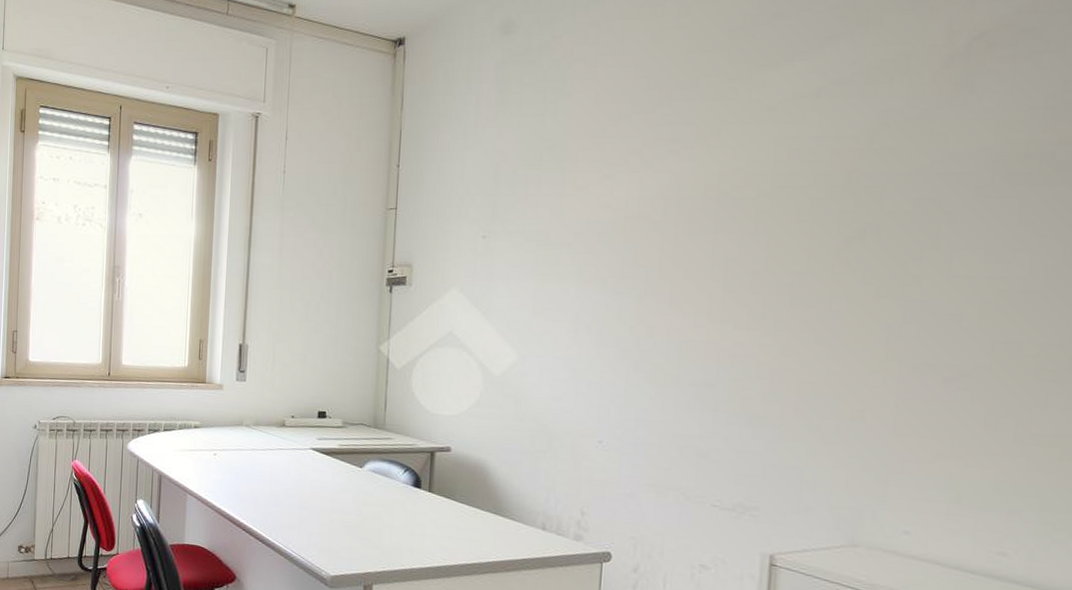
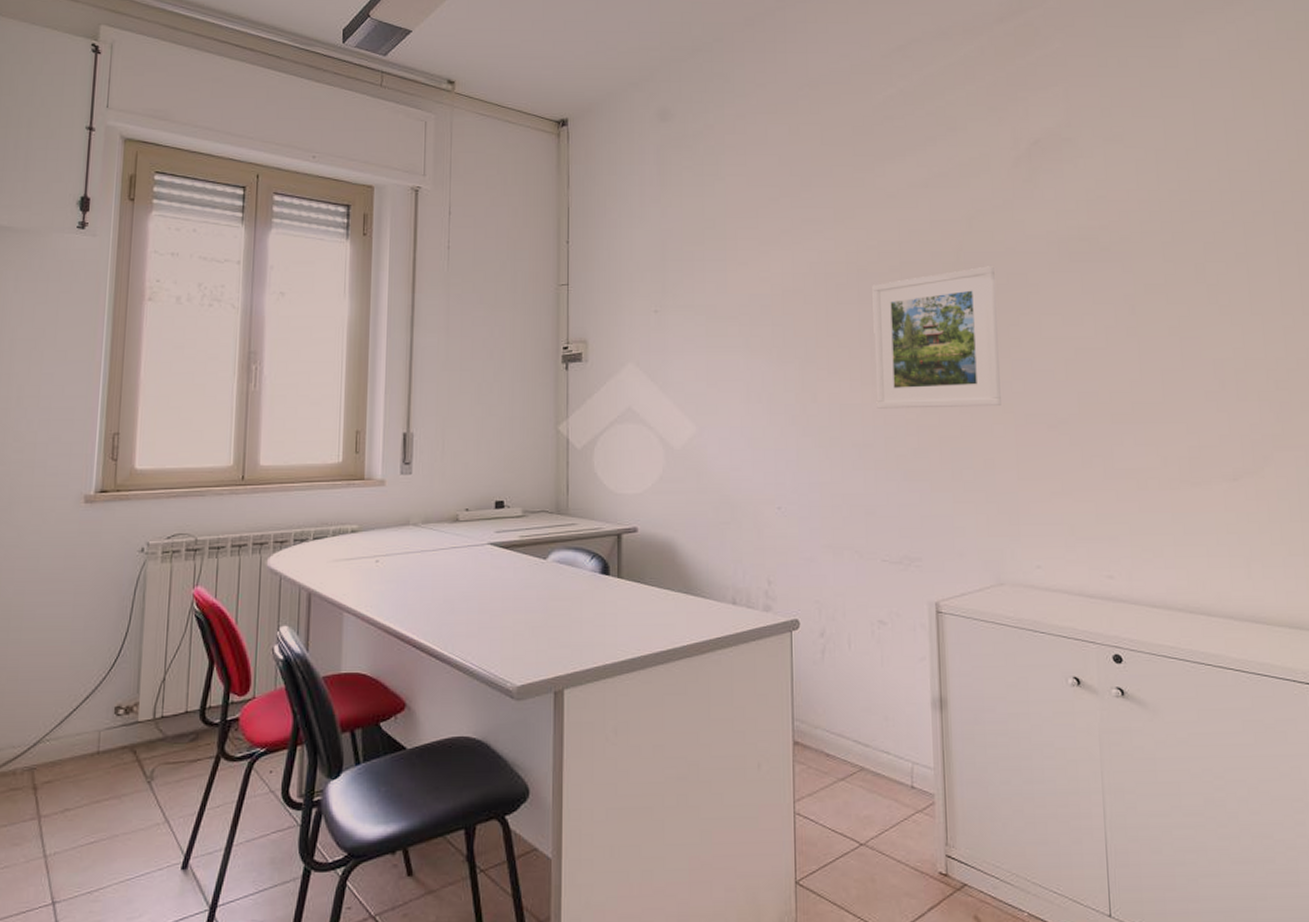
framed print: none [723,190,897,353] -> present [872,266,1001,409]

